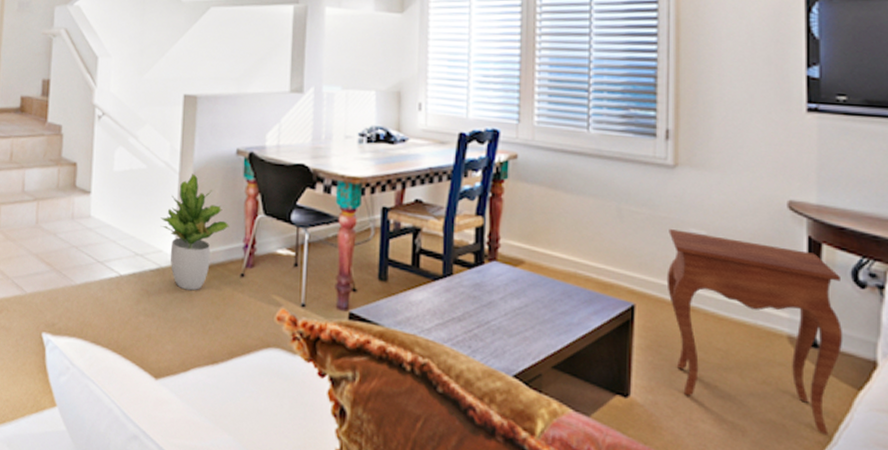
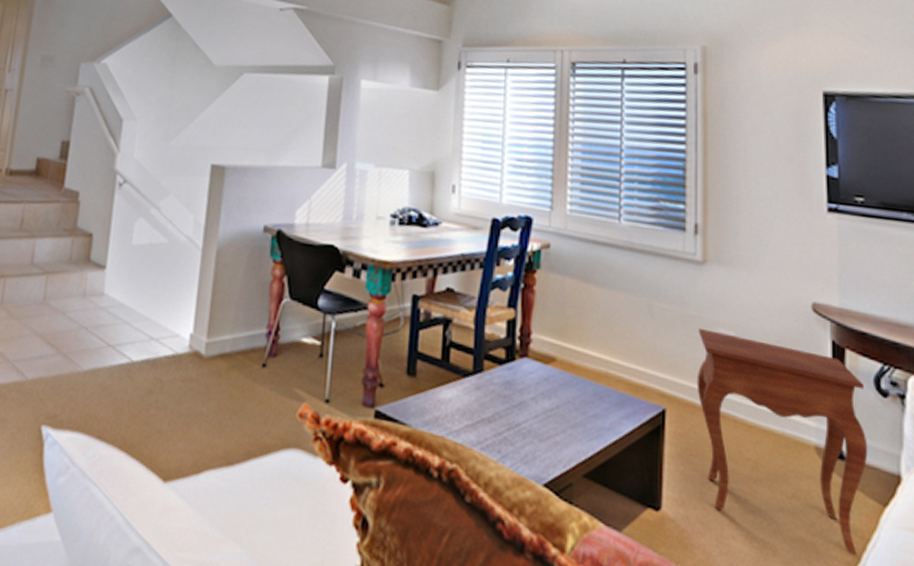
potted plant: present [160,173,229,291] -> none [179,251,253,381]

